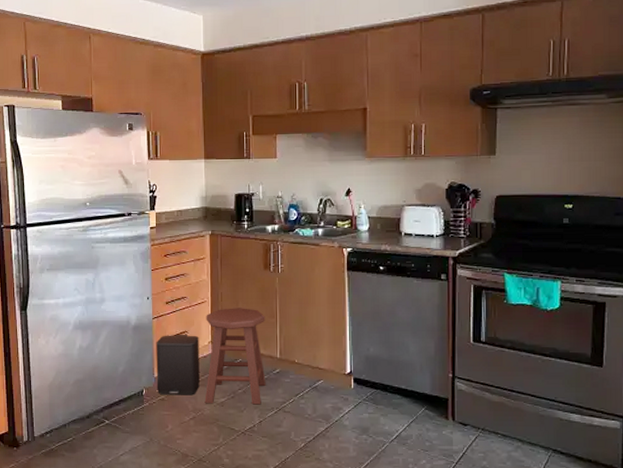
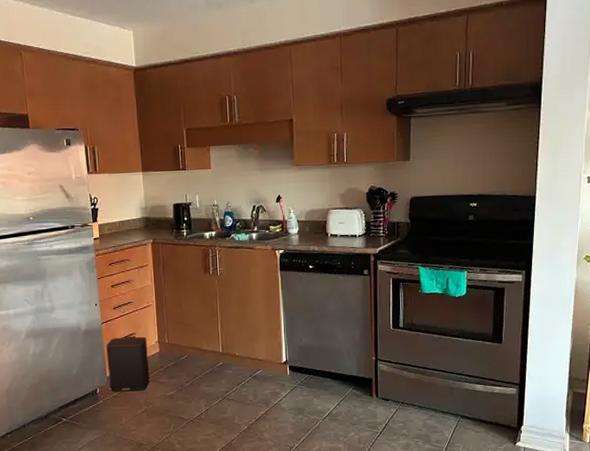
stool: present [204,308,266,405] -> none [152,309,211,398]

